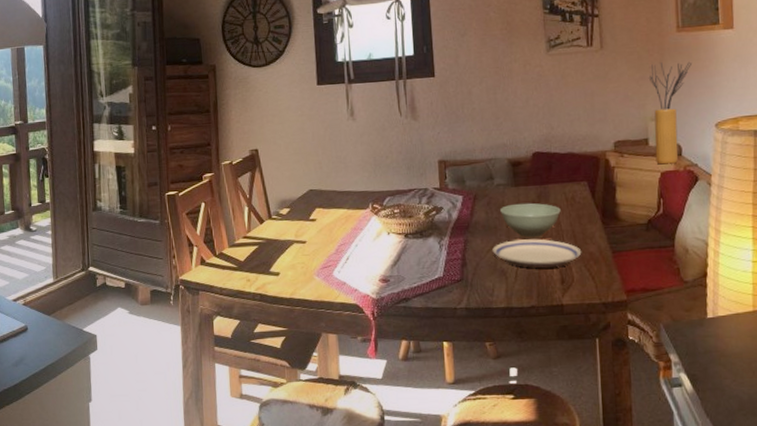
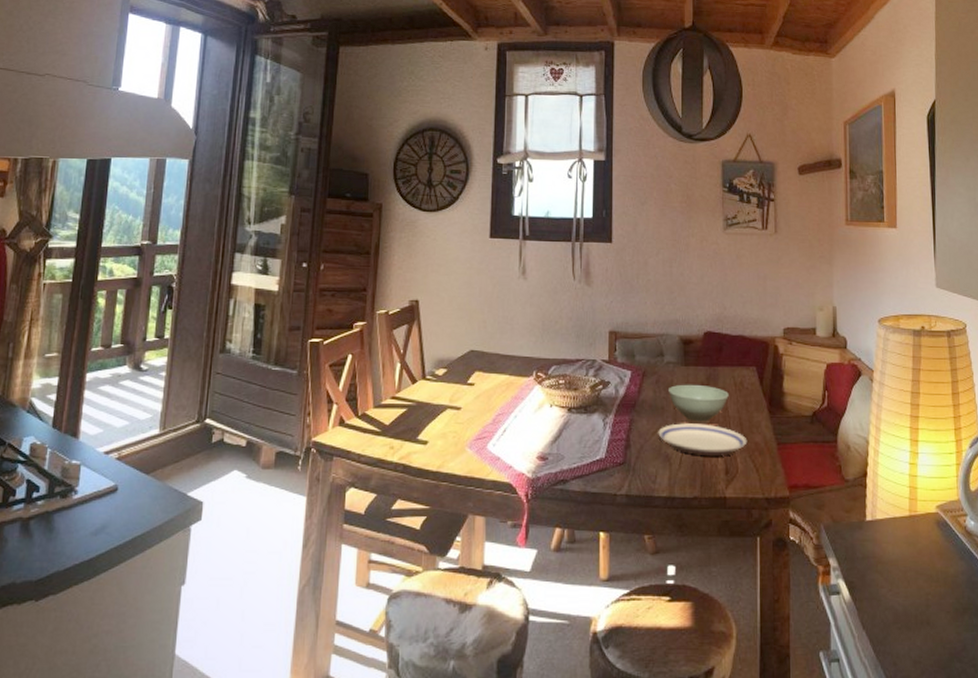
vase: present [648,61,693,165] -> none [818,253,859,356]

